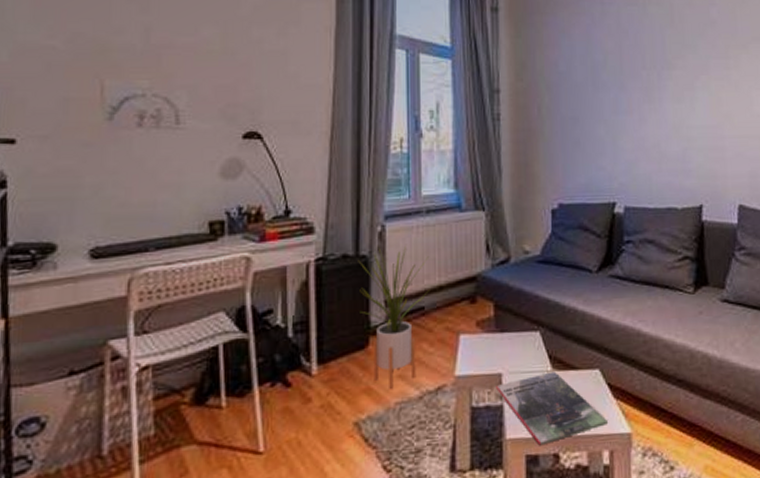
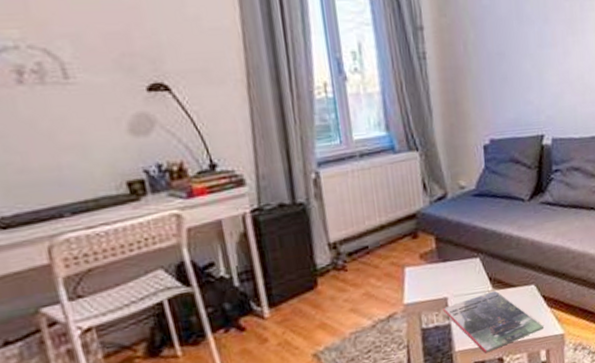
house plant: present [358,245,429,389] -> none [295,190,371,322]

